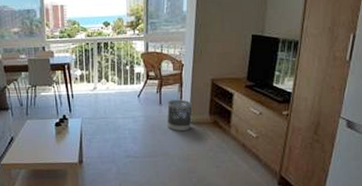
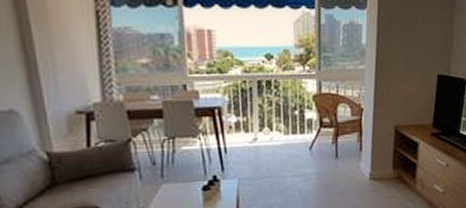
wastebasket: present [166,99,193,132] -> none [344,151,374,191]

